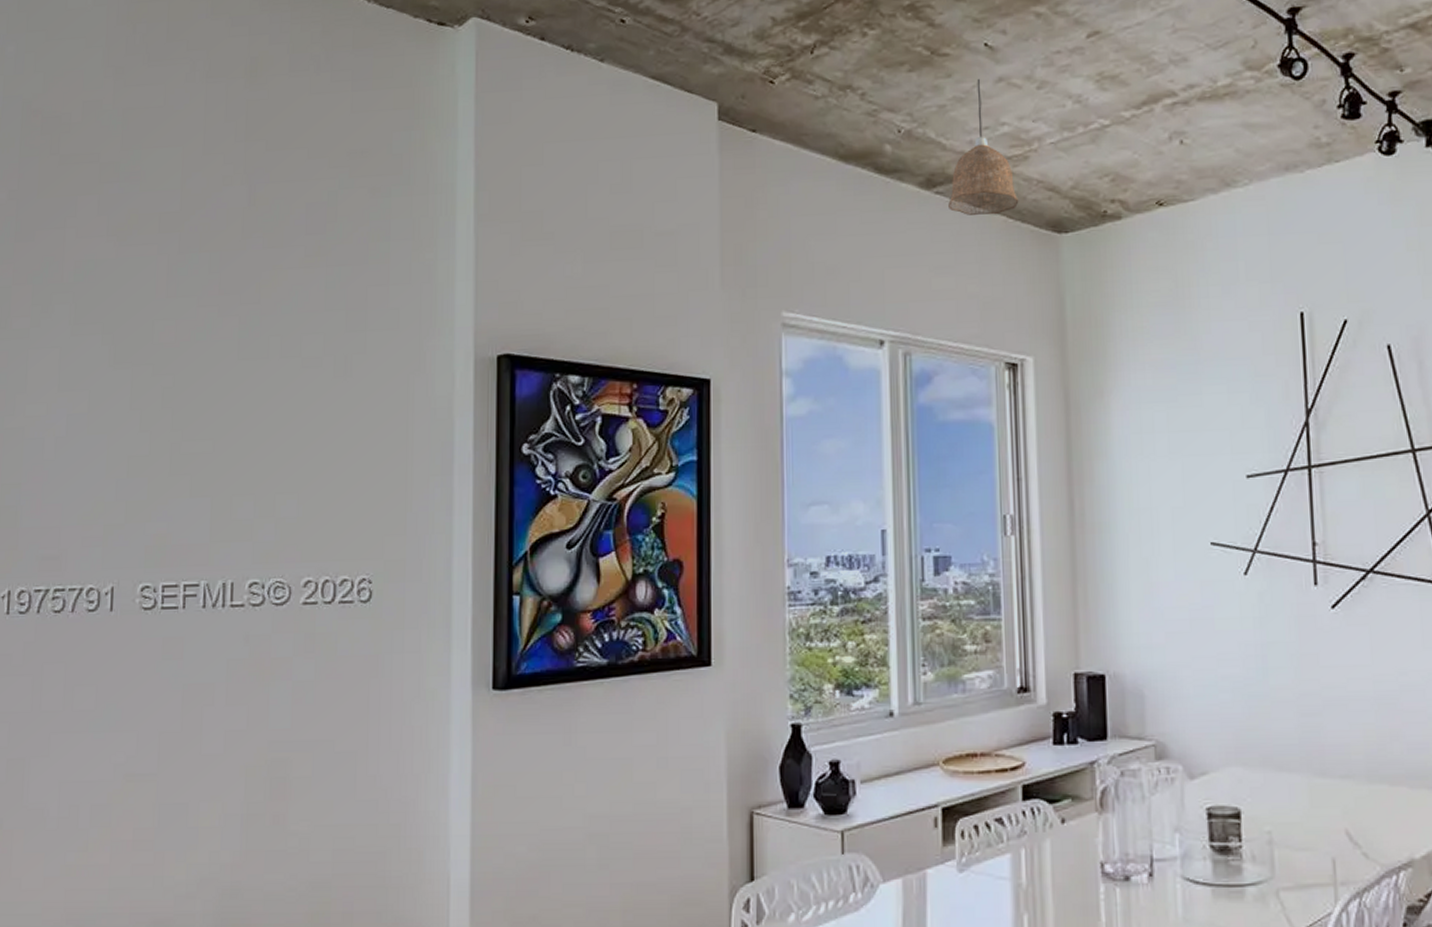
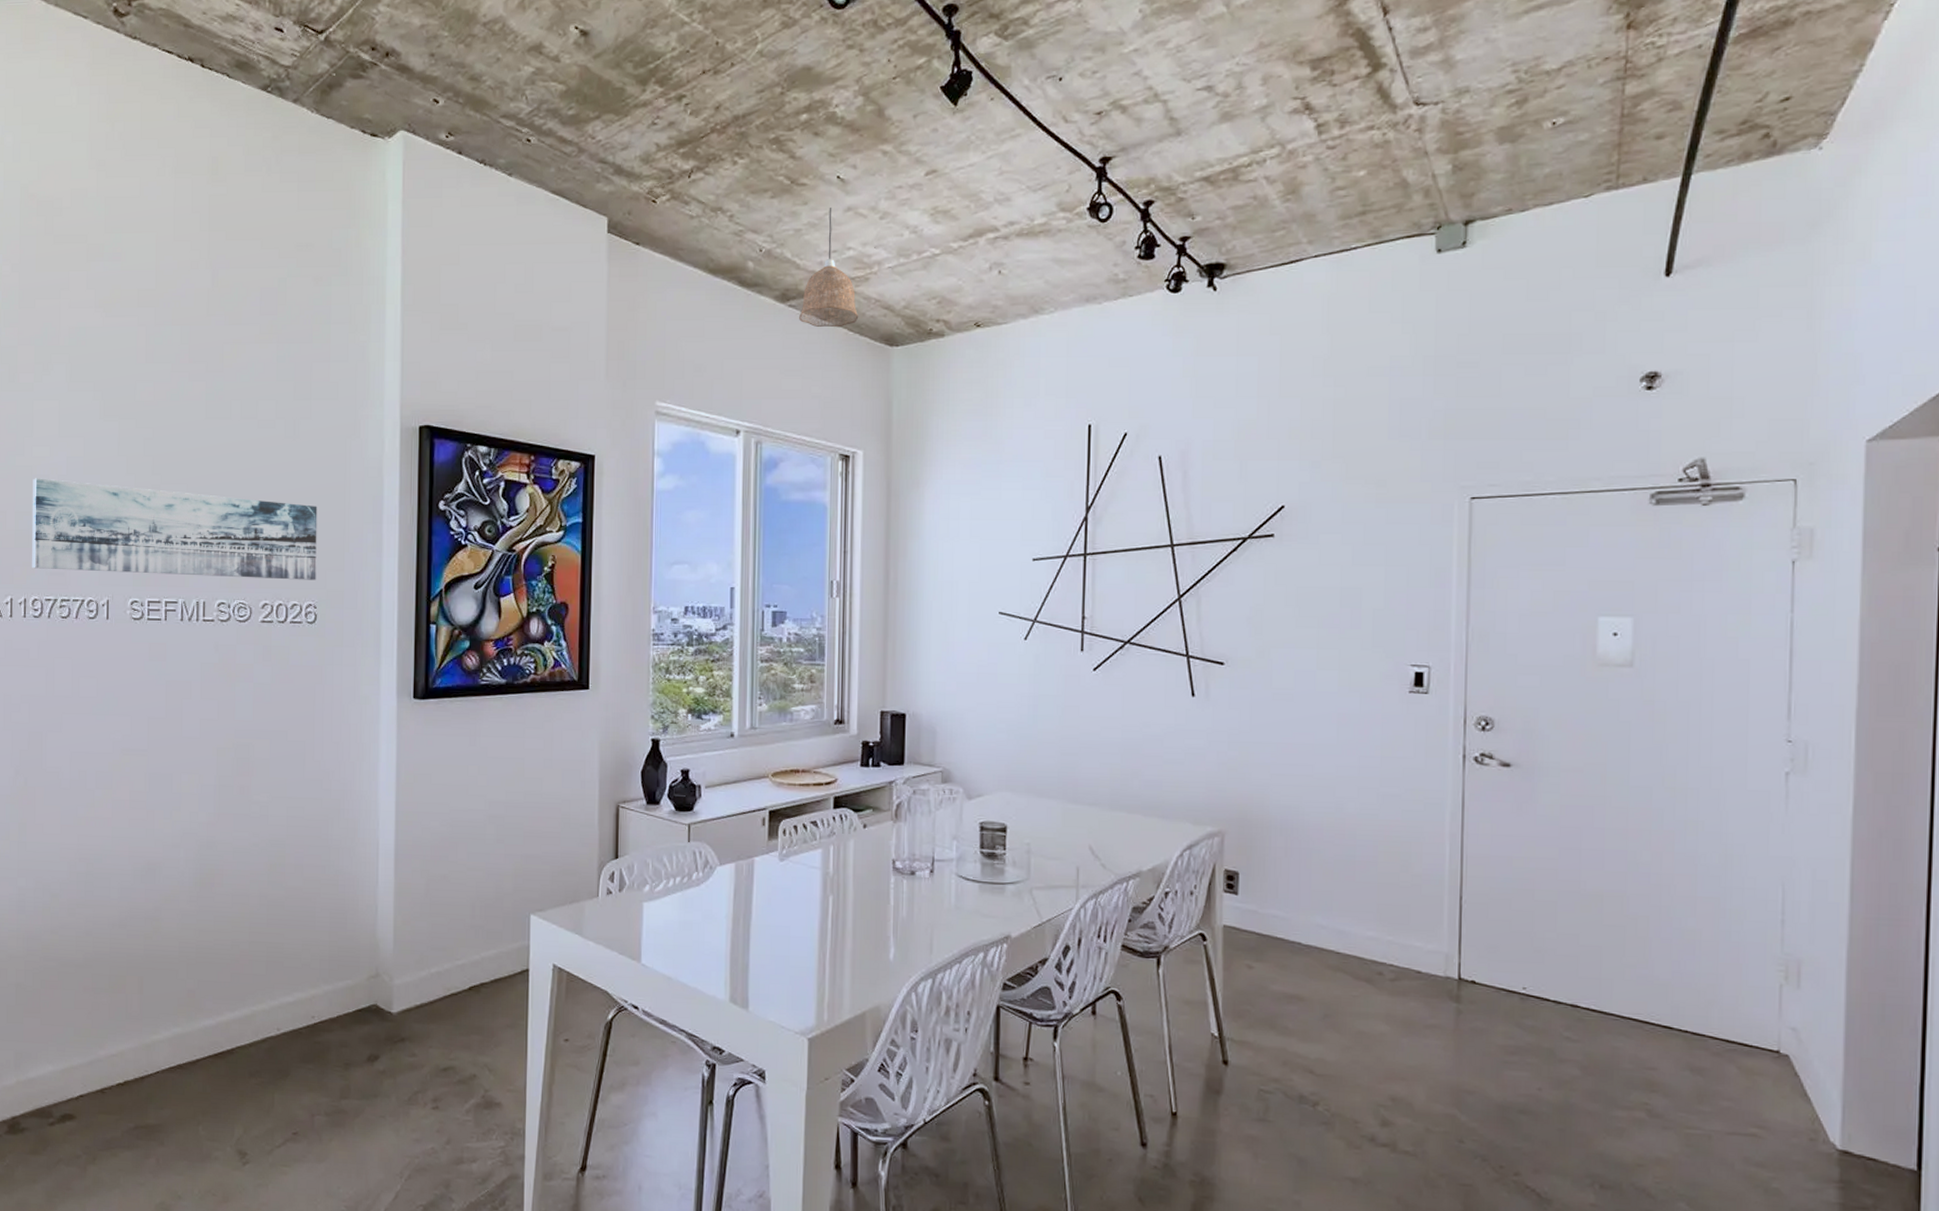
wall art: none [19,442,373,553] -> present [32,478,318,580]

